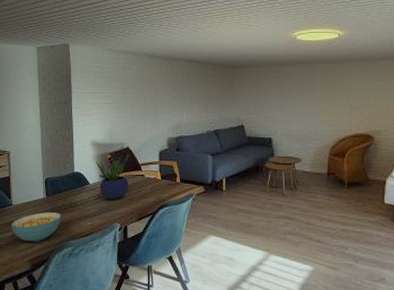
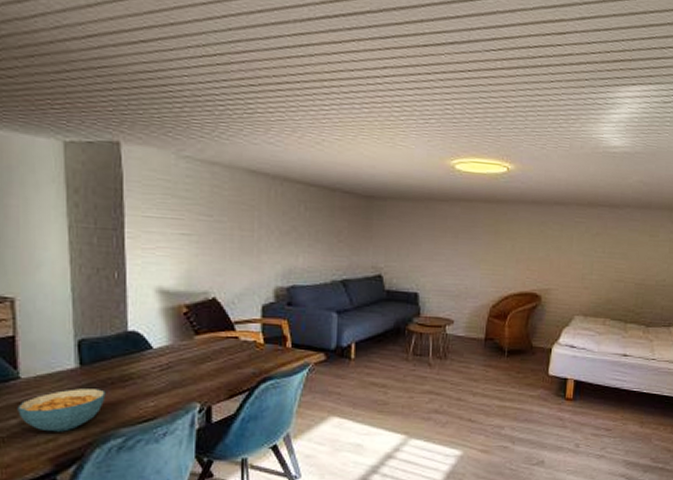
potted plant: present [96,154,129,199] -> none [164,308,217,370]

